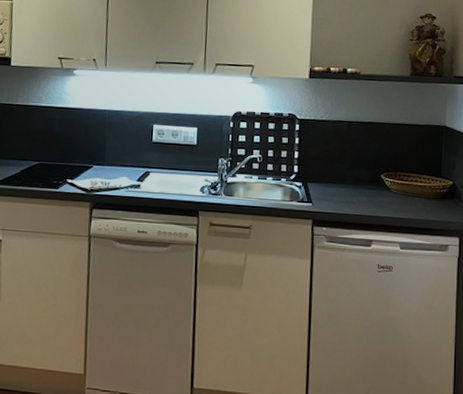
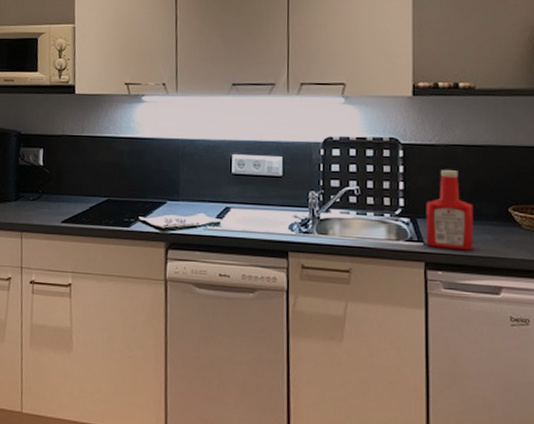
ketchup bottle: none [314,142,354,210] -> present [426,170,474,251]

